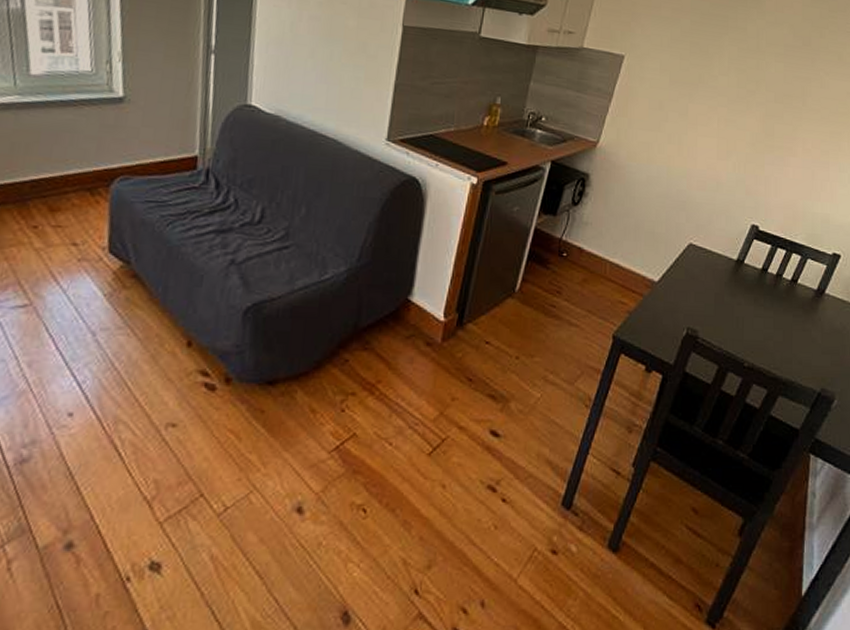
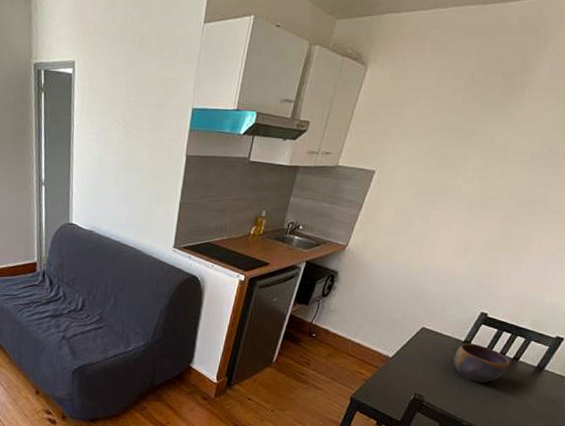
bowl: none [727,262,789,312] -> present [453,343,511,383]

